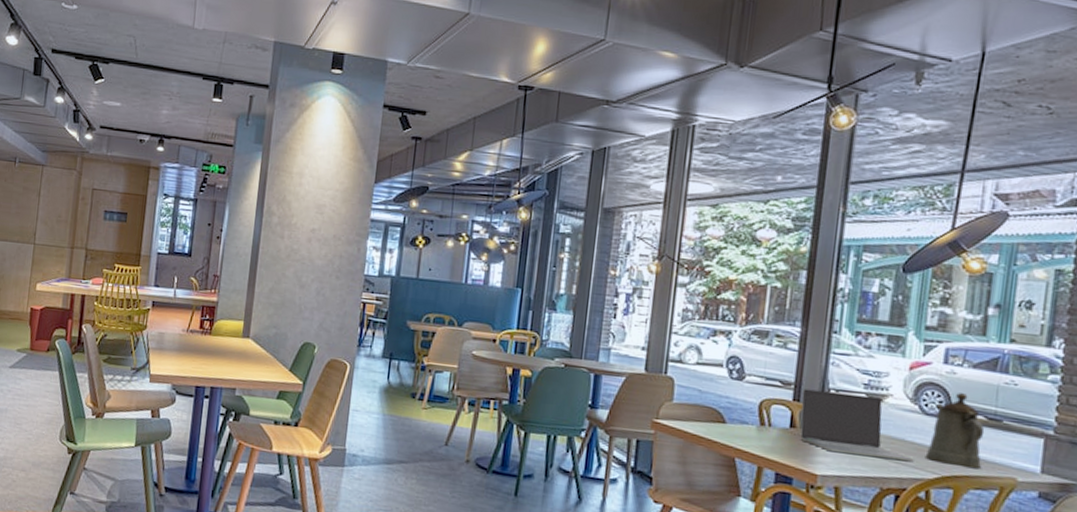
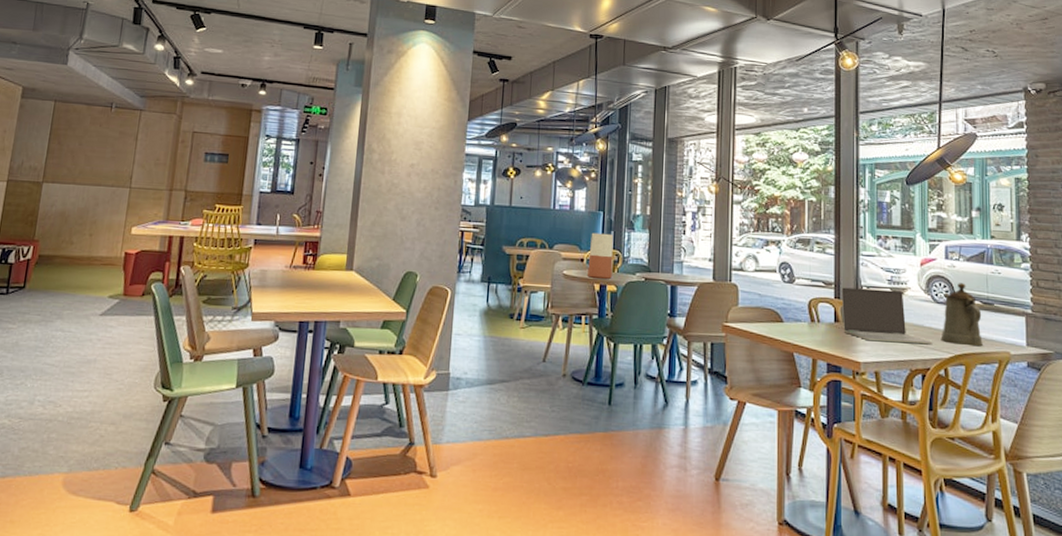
vase: none [499,311,532,363] -> present [588,232,614,279]

